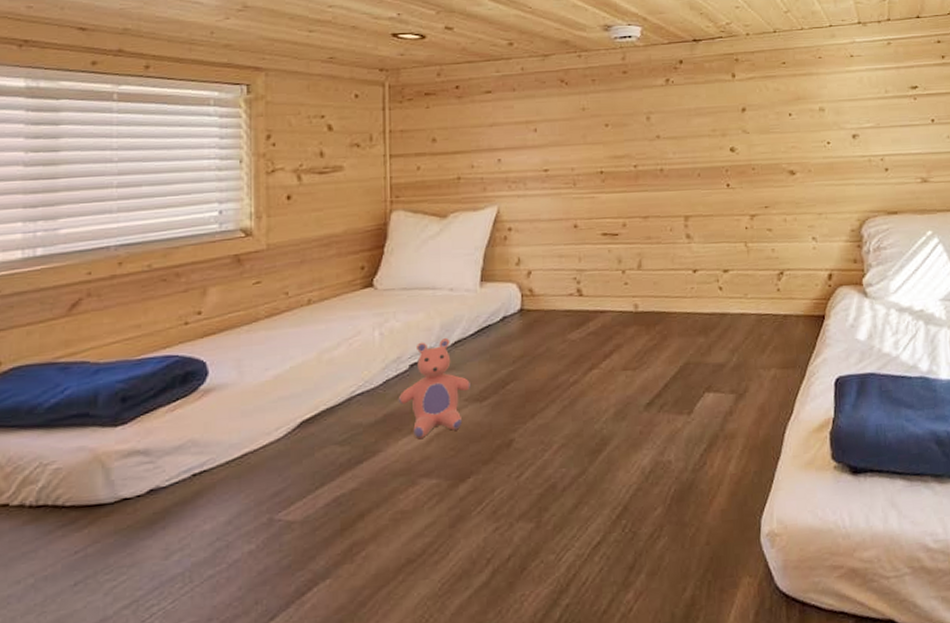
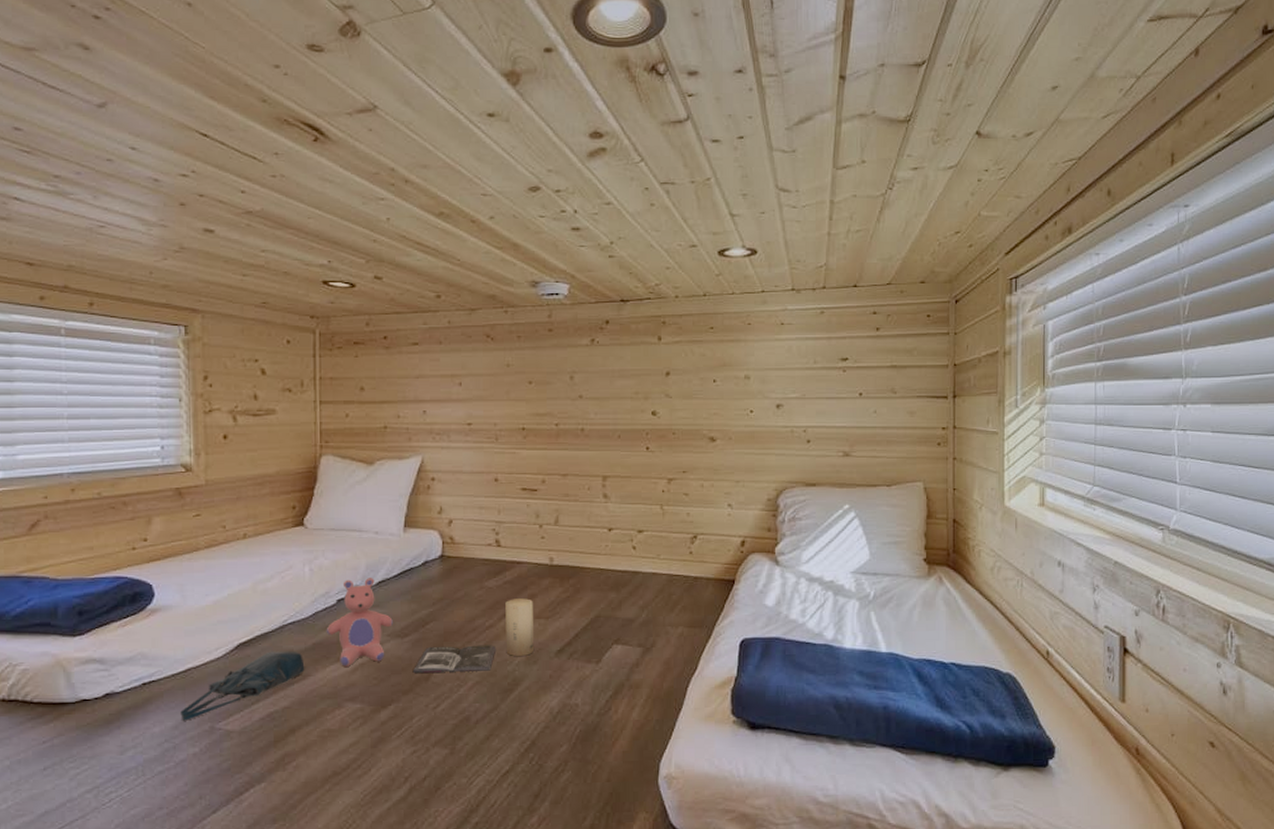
tote bag: none [235,424,375,514] -> present [180,651,305,721]
magazine: none [492,402,582,440] -> present [412,645,497,673]
candle: none [590,349,623,414] -> present [505,598,535,657]

